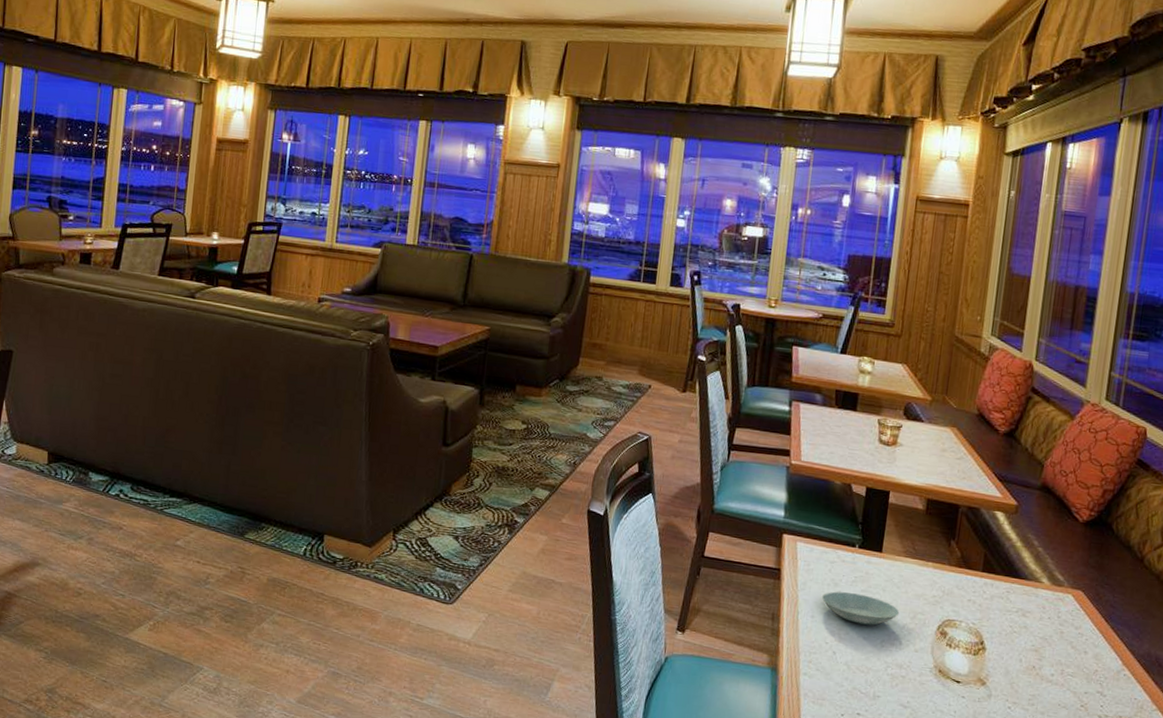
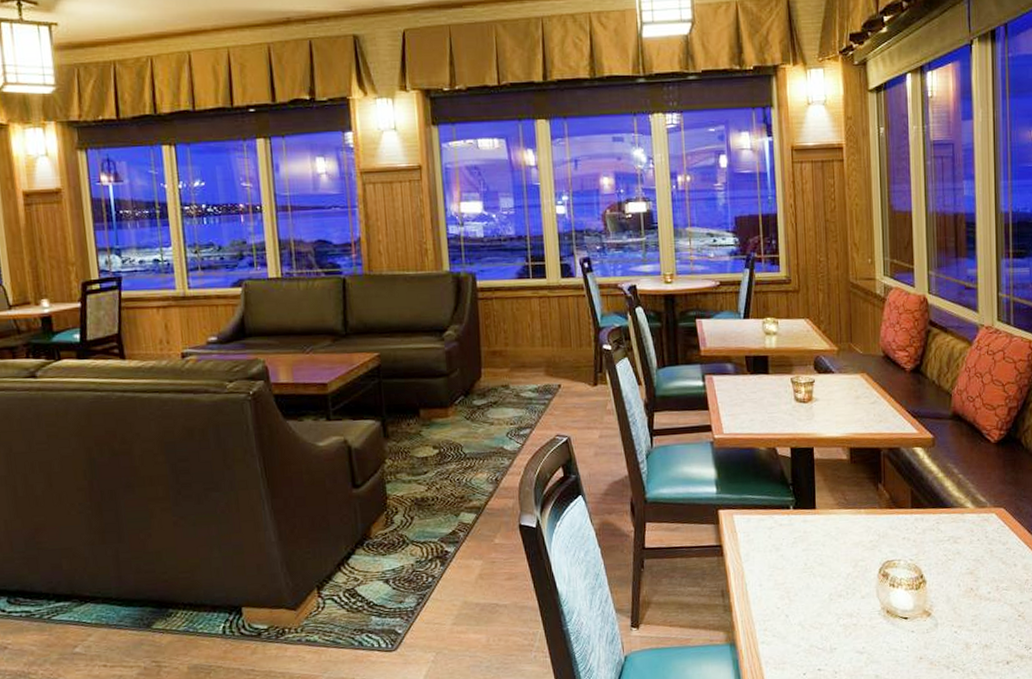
saucer: present [822,591,900,625] -> none [767,553,842,583]

